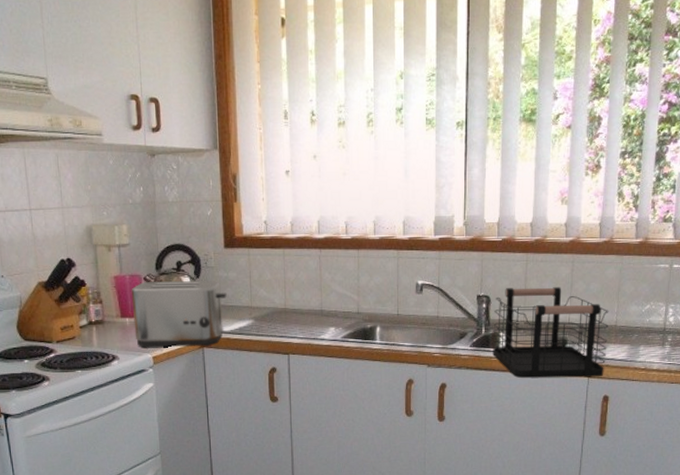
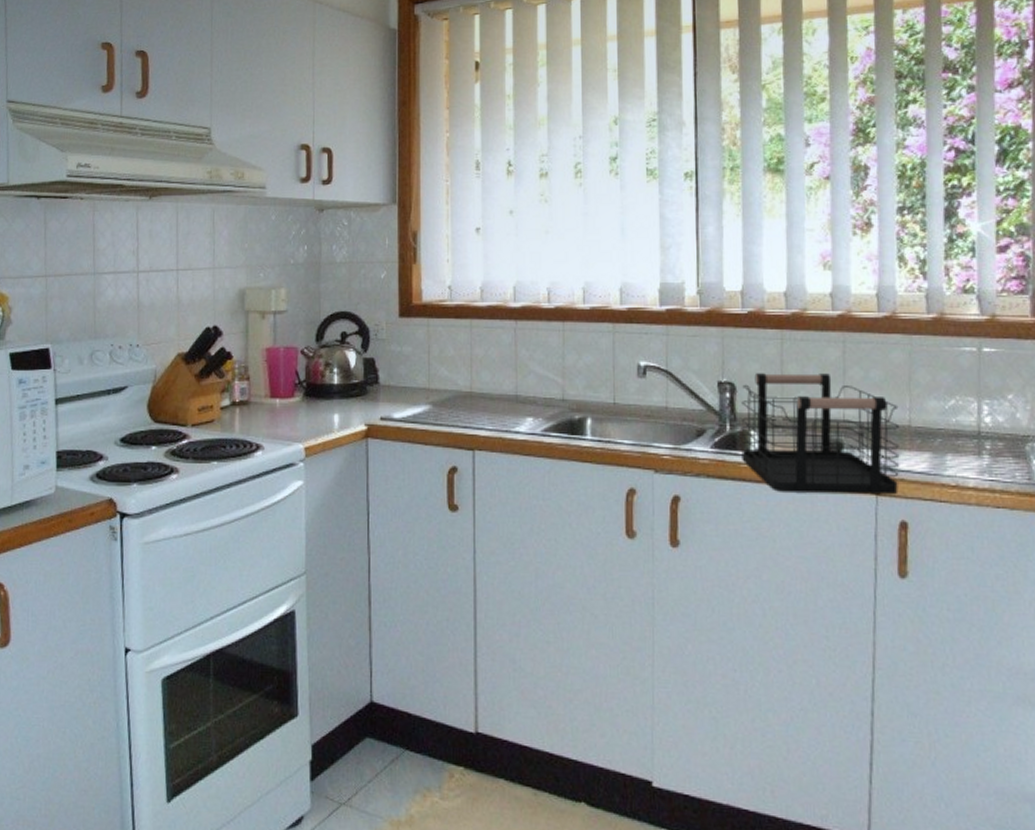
toaster: present [131,281,227,348] -> none [284,356,399,438]

